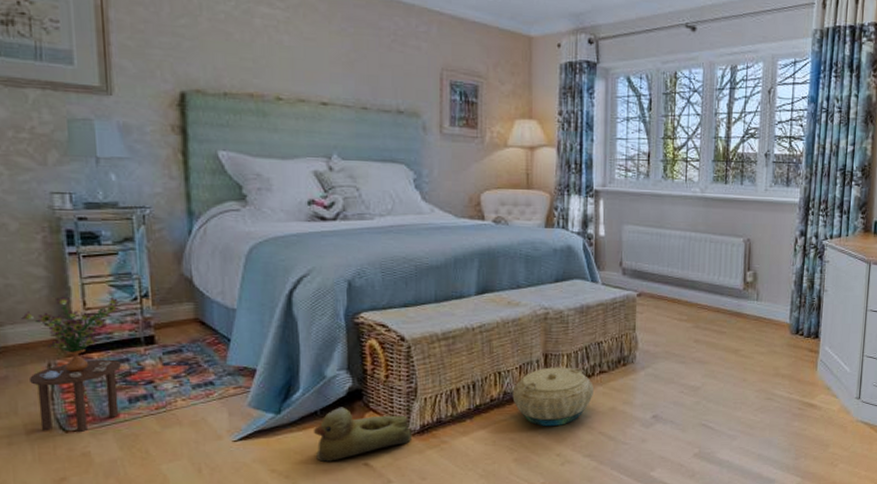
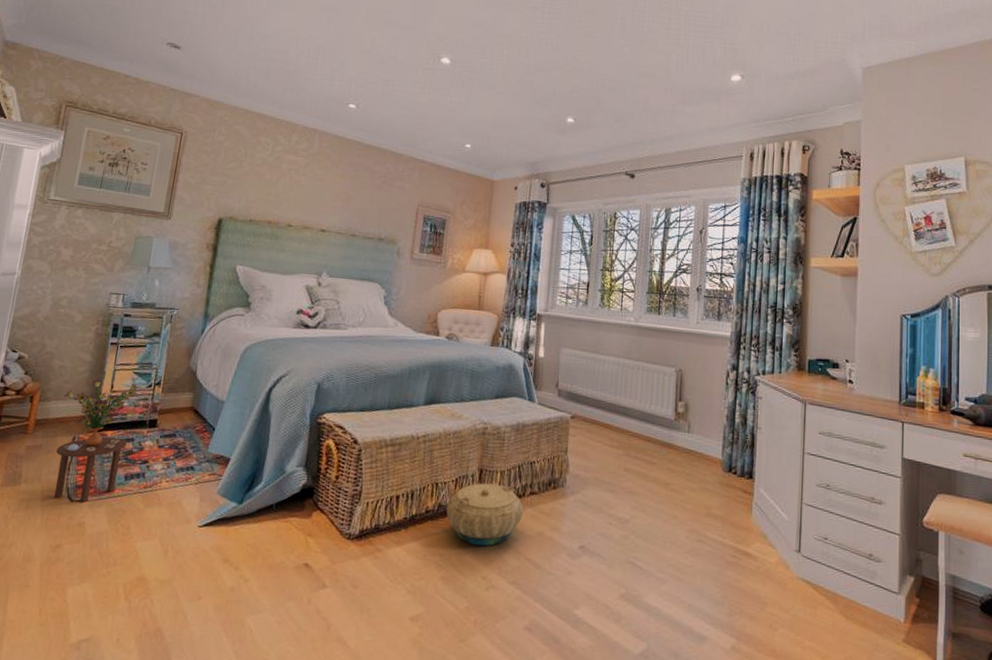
rubber duck: present [313,407,411,462] -> none [264,503,351,558]

